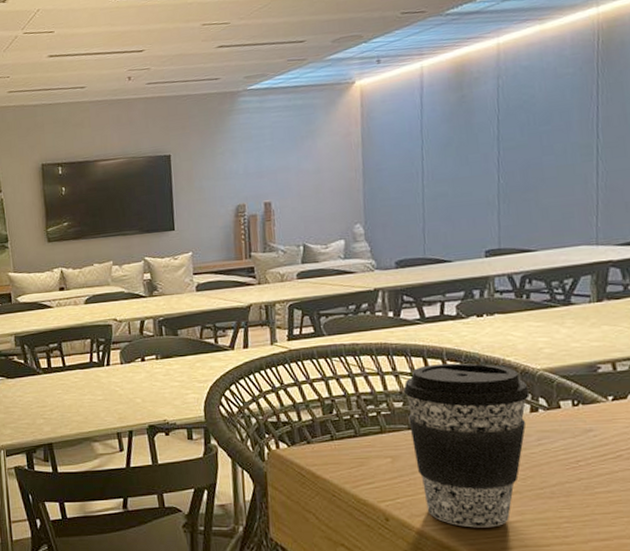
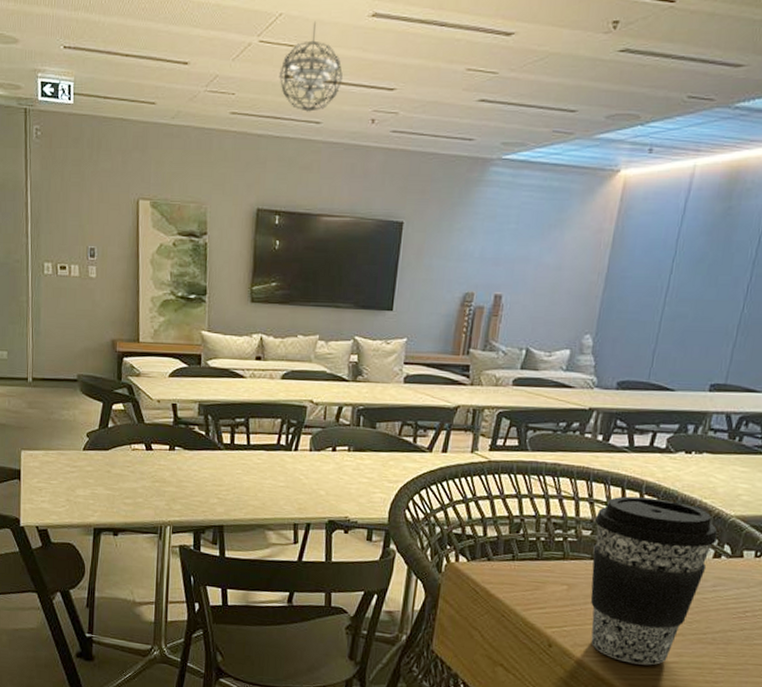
pendant light: none [44,10,98,81] -> present [279,21,343,112]

